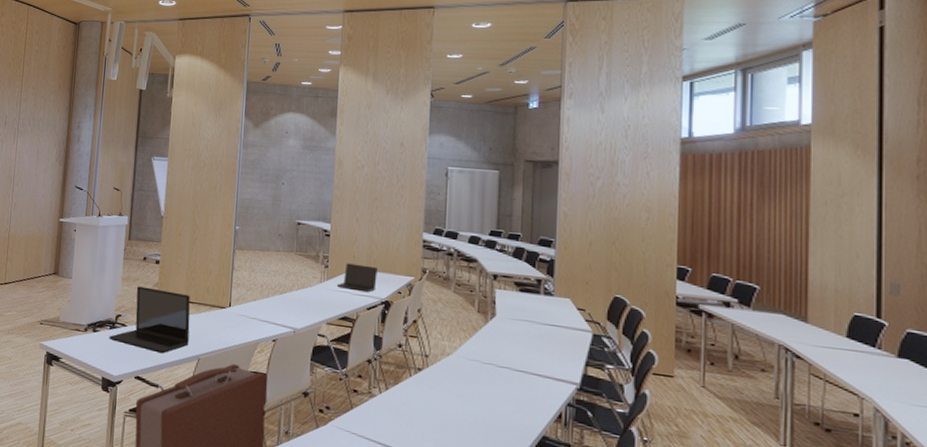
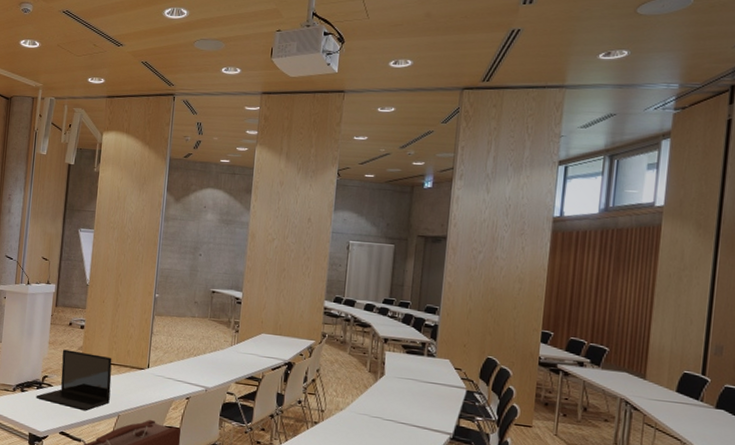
laptop: present [337,263,378,293] -> none [246,328,283,355]

